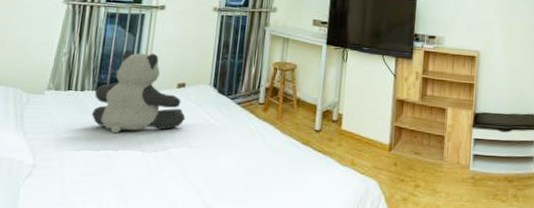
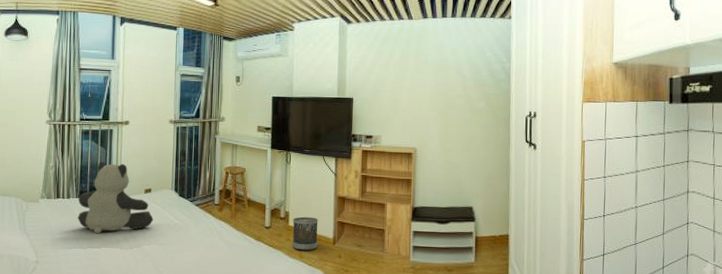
wastebasket: none [344,119,374,158] -> present [292,216,318,251]

